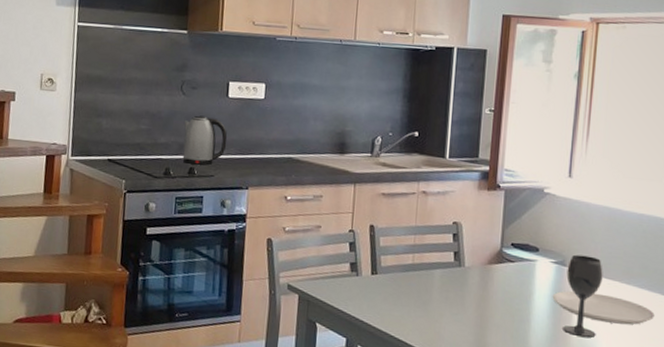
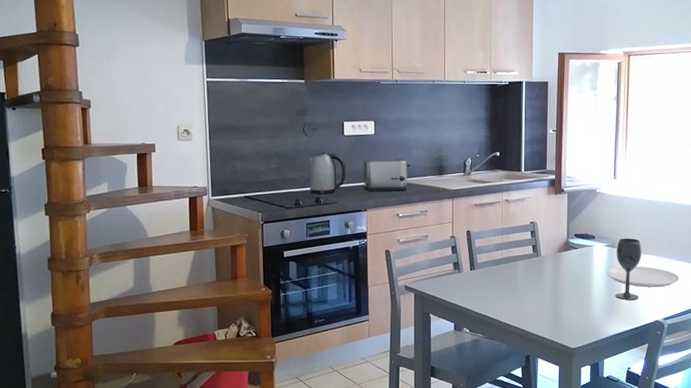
toaster: none [245,126,306,170] -> present [362,158,411,192]

